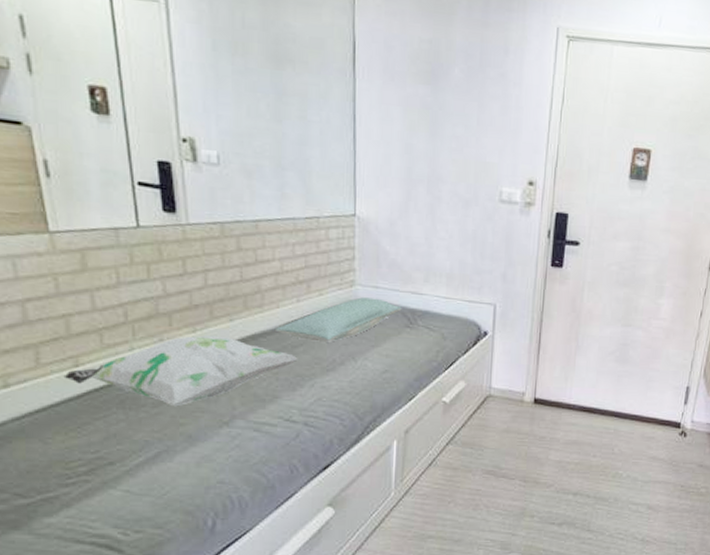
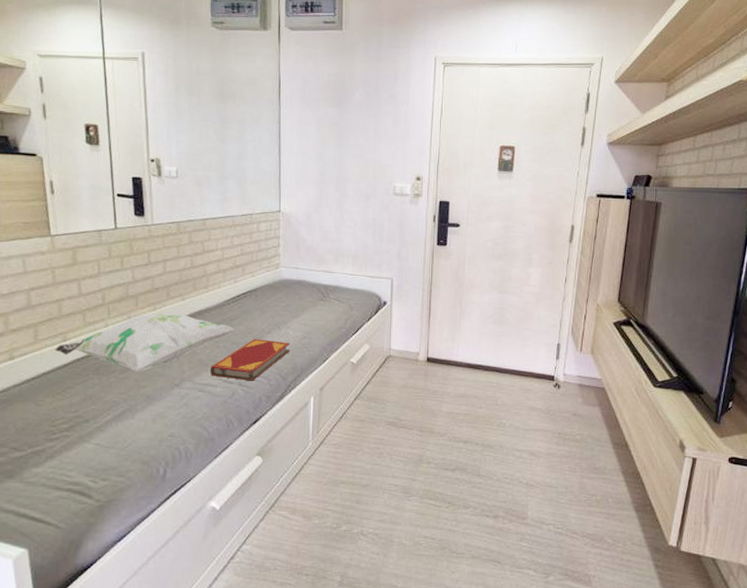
hardback book: none [267,370,369,421] -> present [209,338,291,381]
pillow: present [274,297,403,342] -> none [216,277,318,315]

